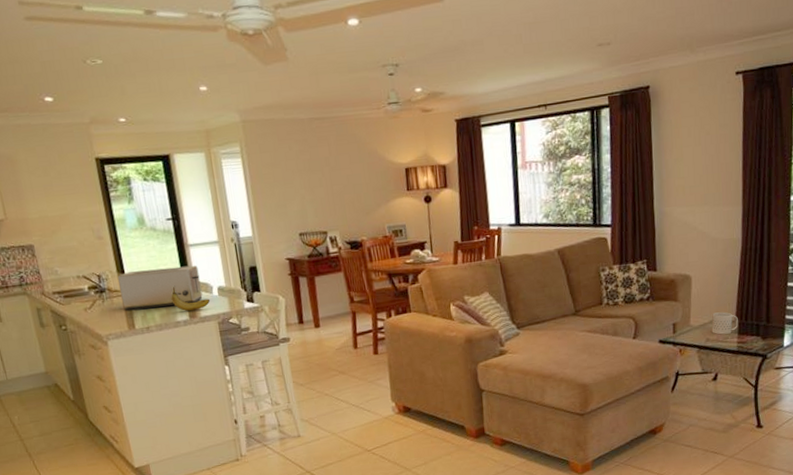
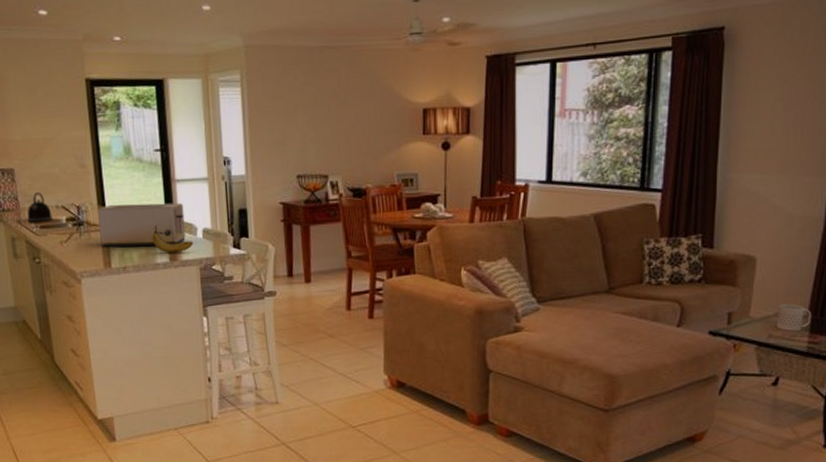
kettle: none [50,264,75,293] -> present [27,191,53,222]

